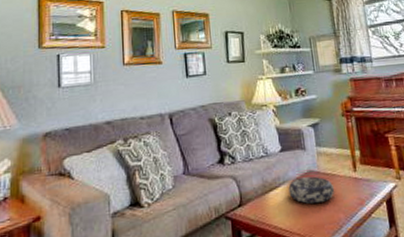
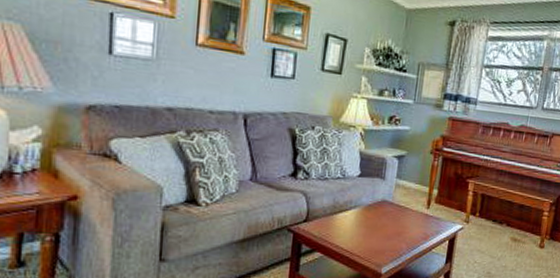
decorative bowl: present [288,176,335,204] -> none [358,205,404,231]

